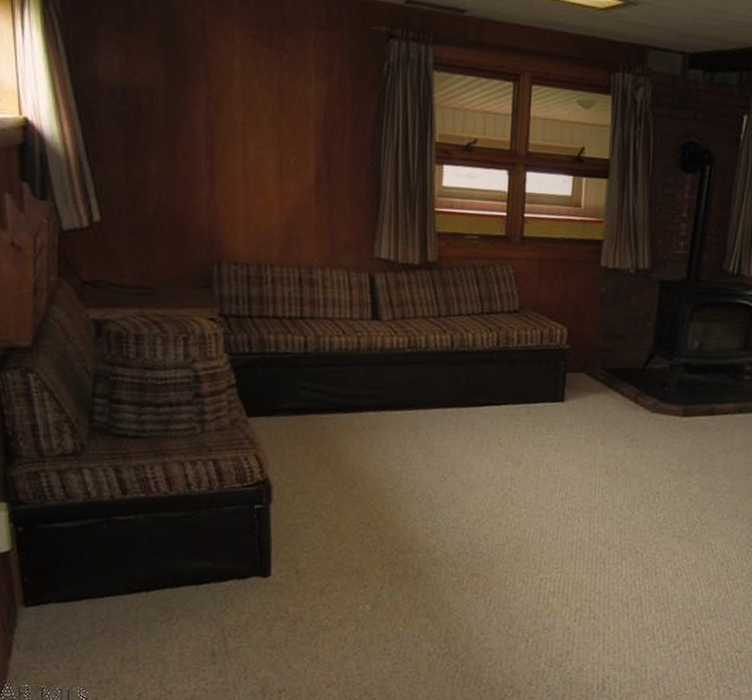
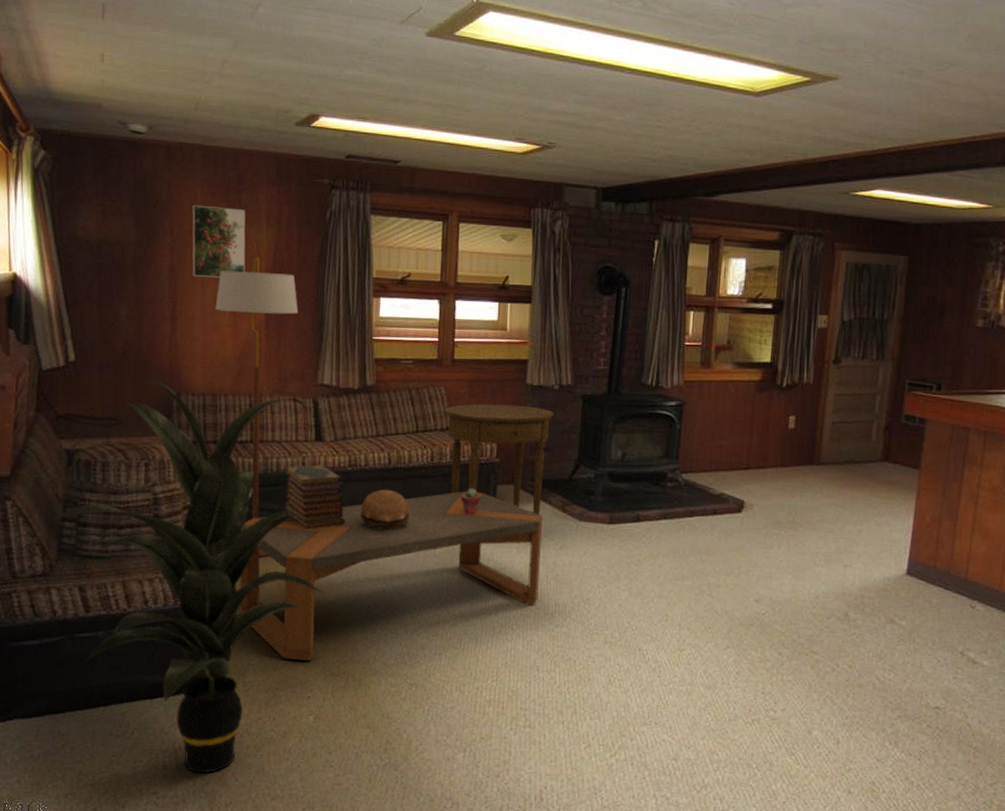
indoor plant: none [83,245,382,660] -> present [54,379,325,774]
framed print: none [230,48,293,134] -> present [192,204,246,278]
floor lamp: none [258,112,353,442] -> present [215,257,299,558]
coffee table: none [290,378,613,549] -> present [239,491,542,661]
book stack: none [338,345,404,414] -> present [284,465,345,530]
decorative bowl: none [420,373,473,418] -> present [360,489,410,532]
side table: none [511,285,629,405] -> present [444,403,554,515]
potted succulent: none [528,375,549,403] -> present [461,488,481,514]

